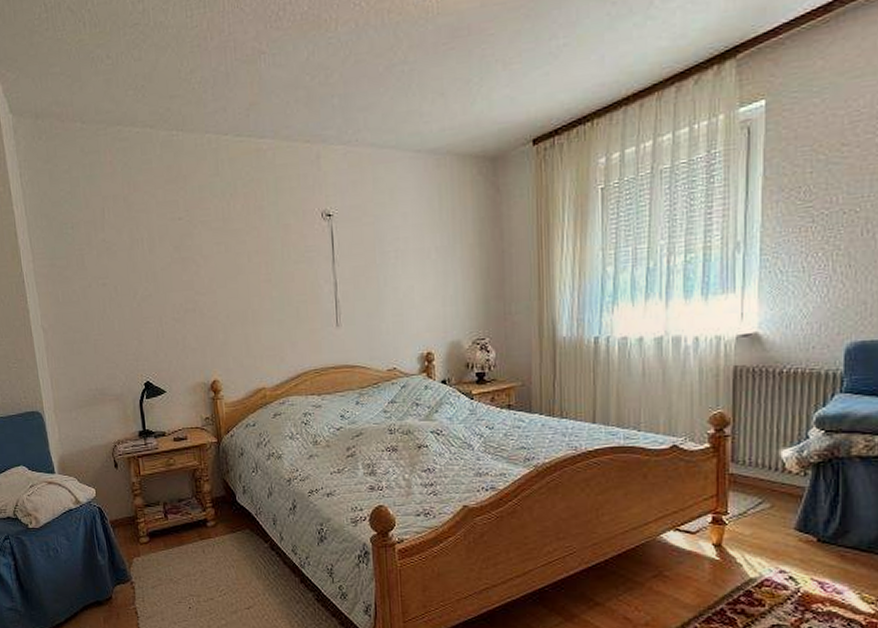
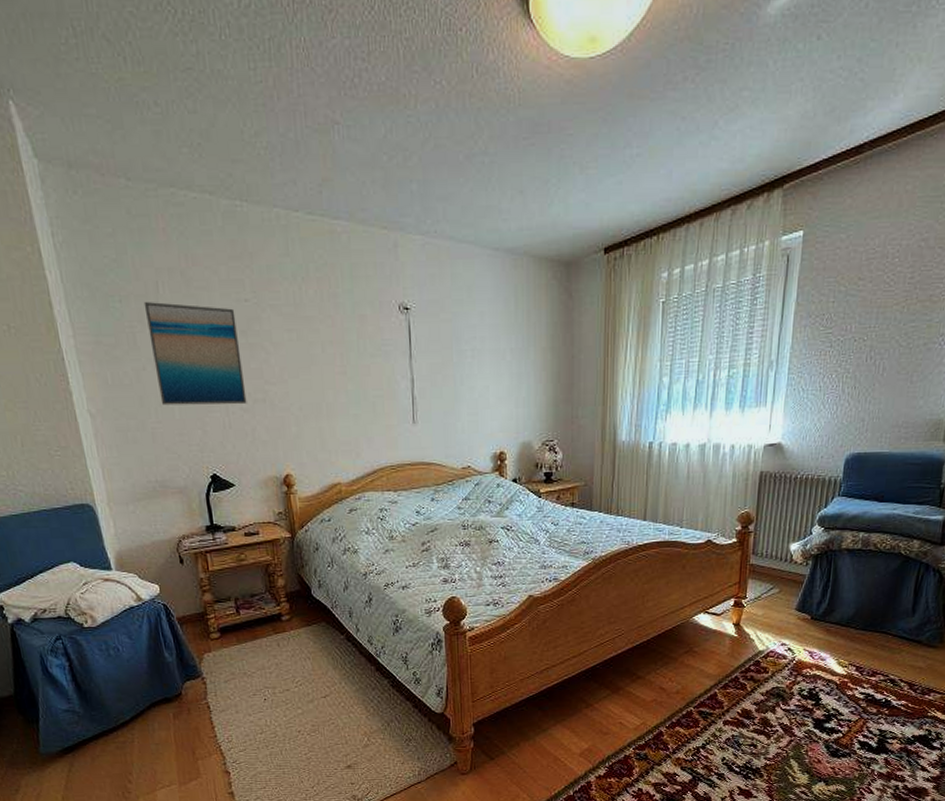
wall art: none [91,226,179,319] -> present [143,301,247,406]

